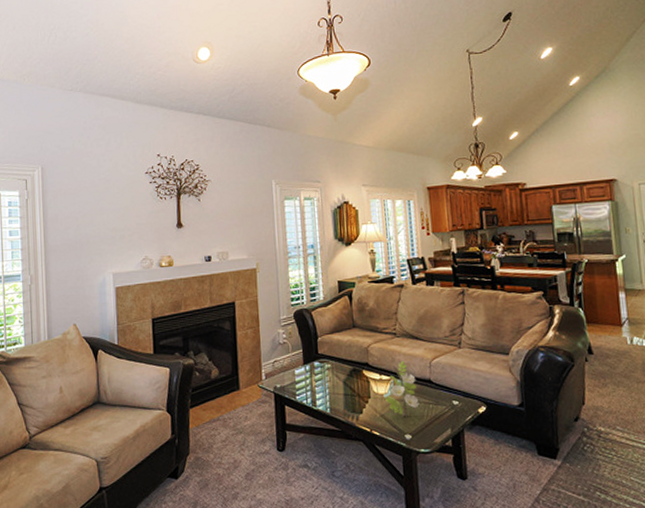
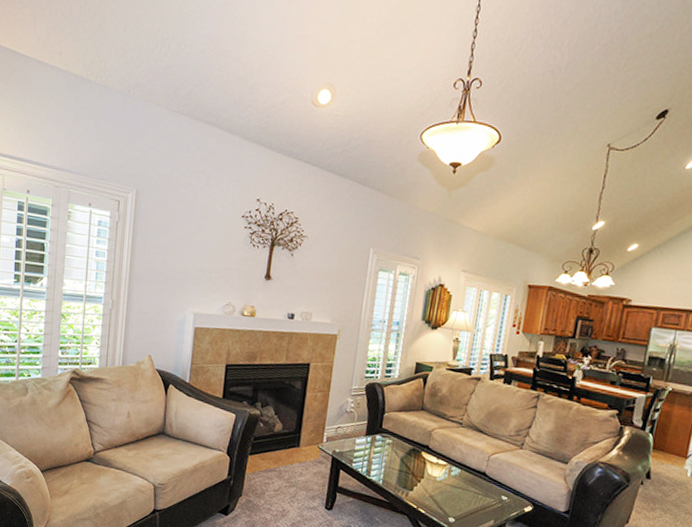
flower: present [385,361,419,417] -> none [437,450,472,502]

